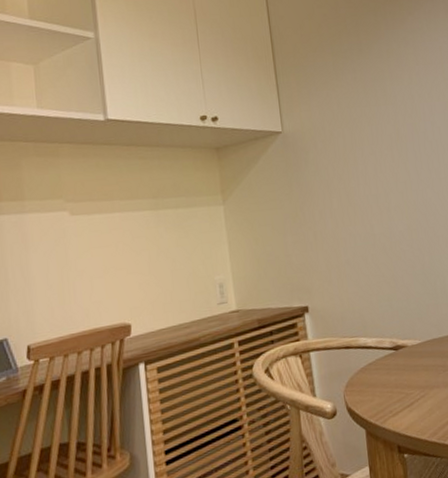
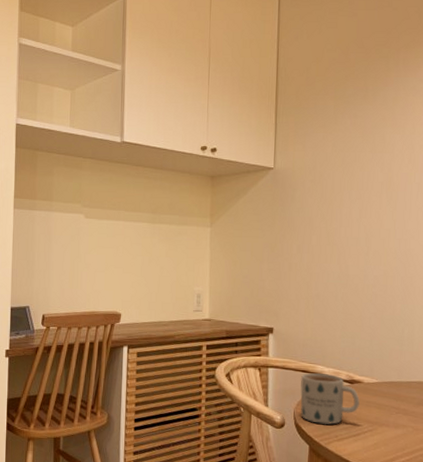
mug: none [345,344,408,403] -> present [300,373,360,425]

